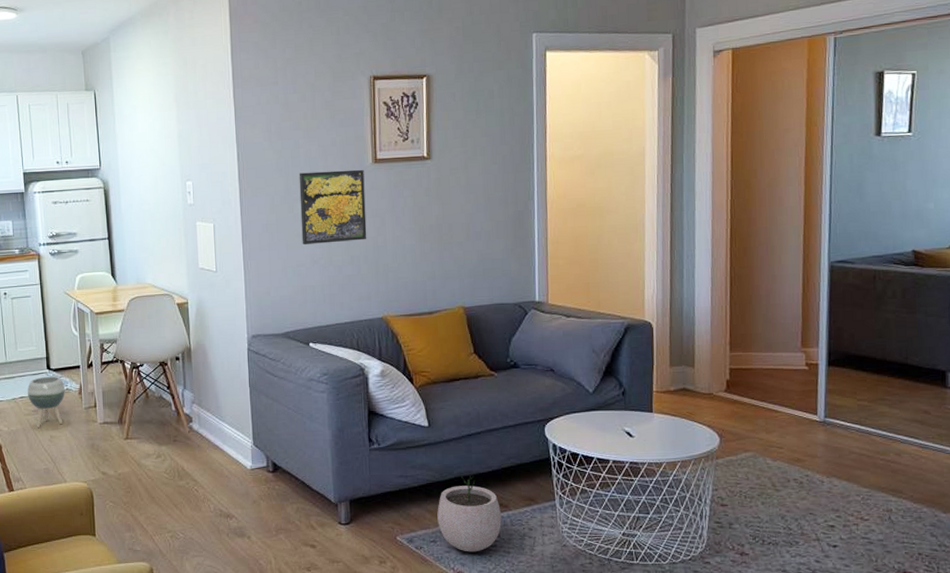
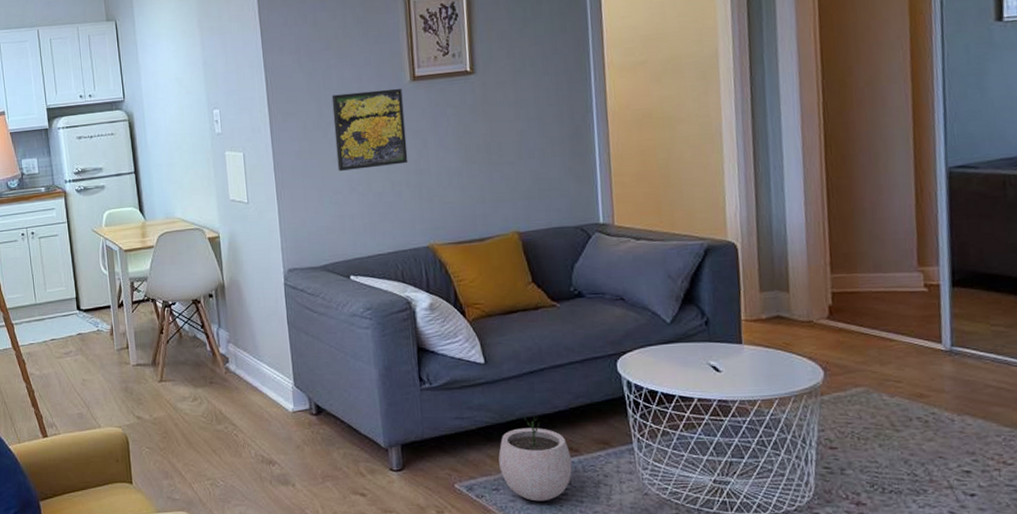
planter: present [27,376,66,428] -> none [58,317,97,371]

